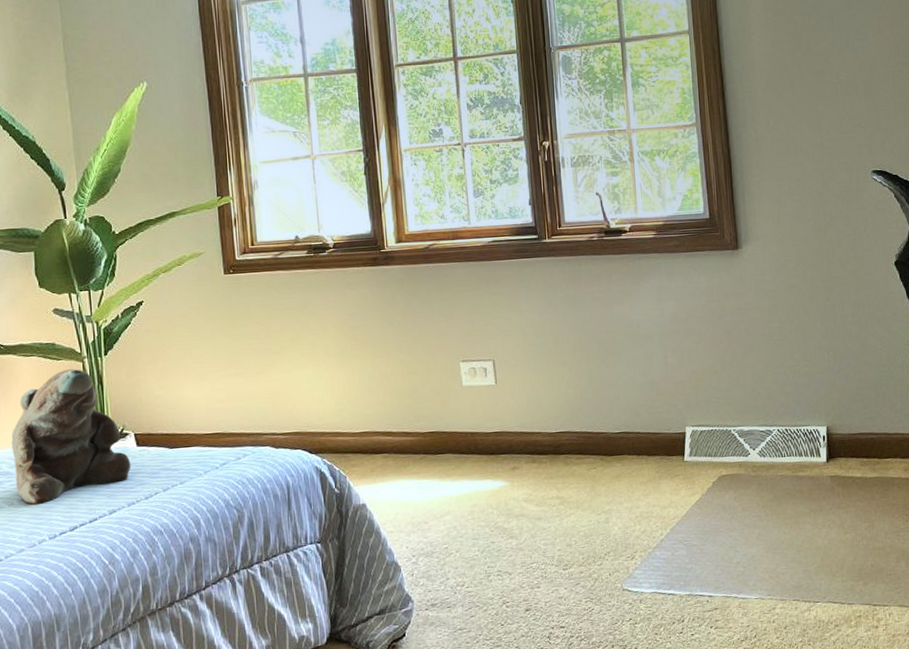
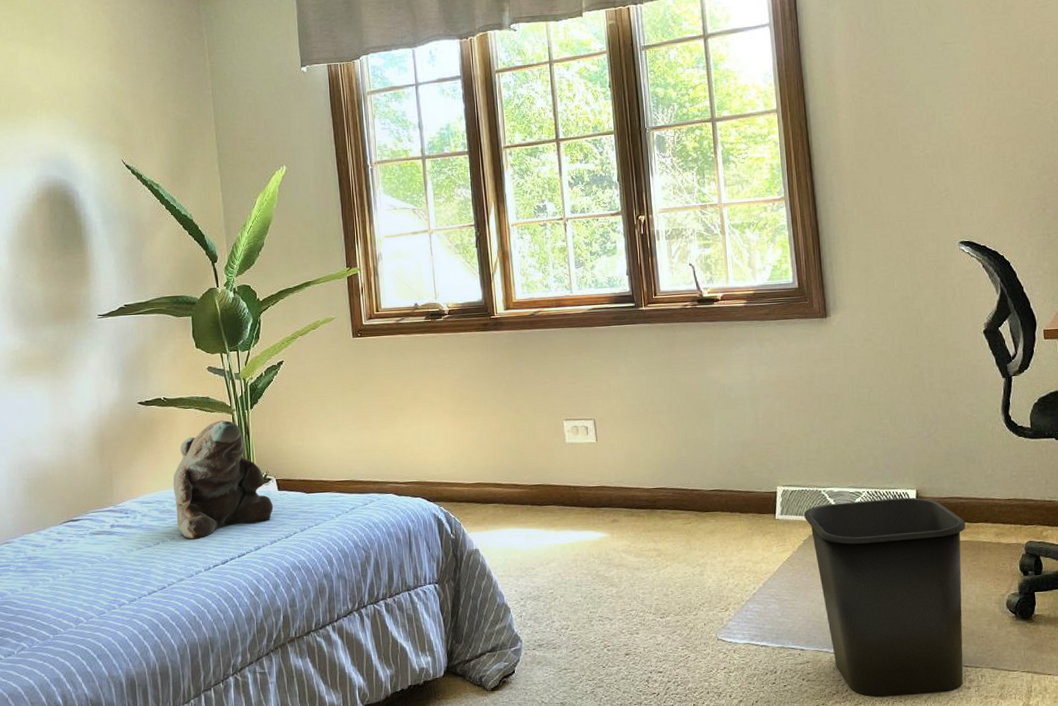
waste bin: none [714,434,876,641] -> present [804,497,966,697]

